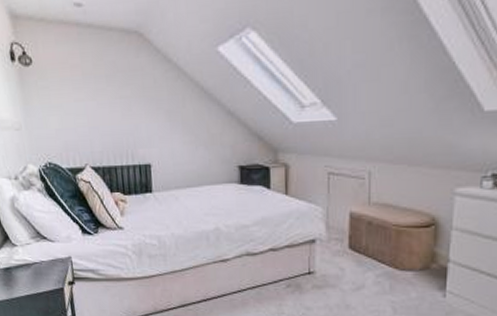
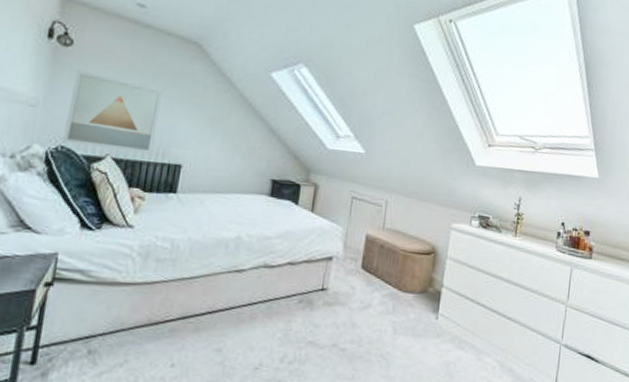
wall art: none [42,87,122,159] -> present [62,70,164,154]

